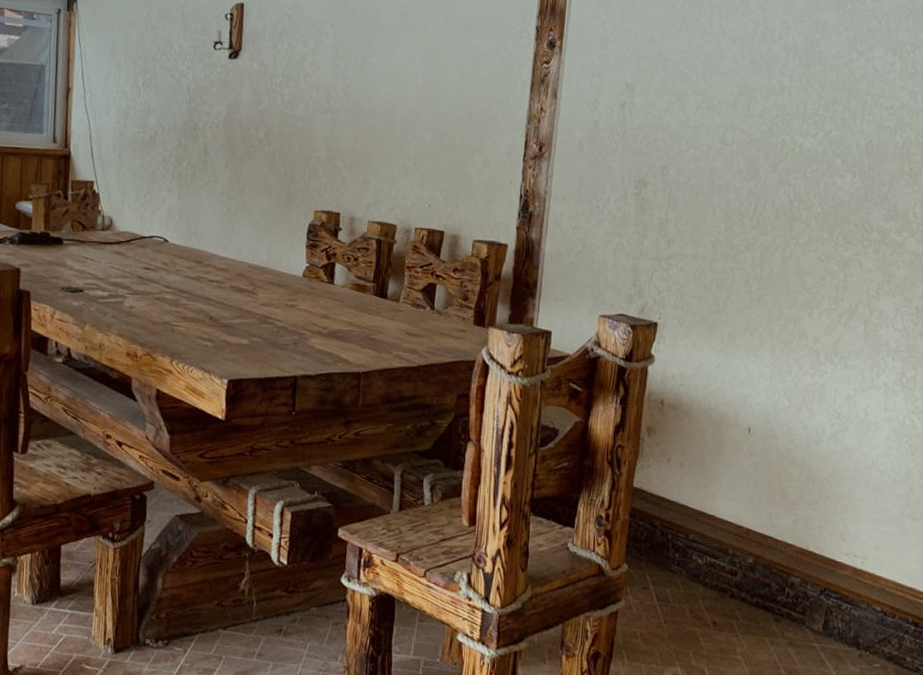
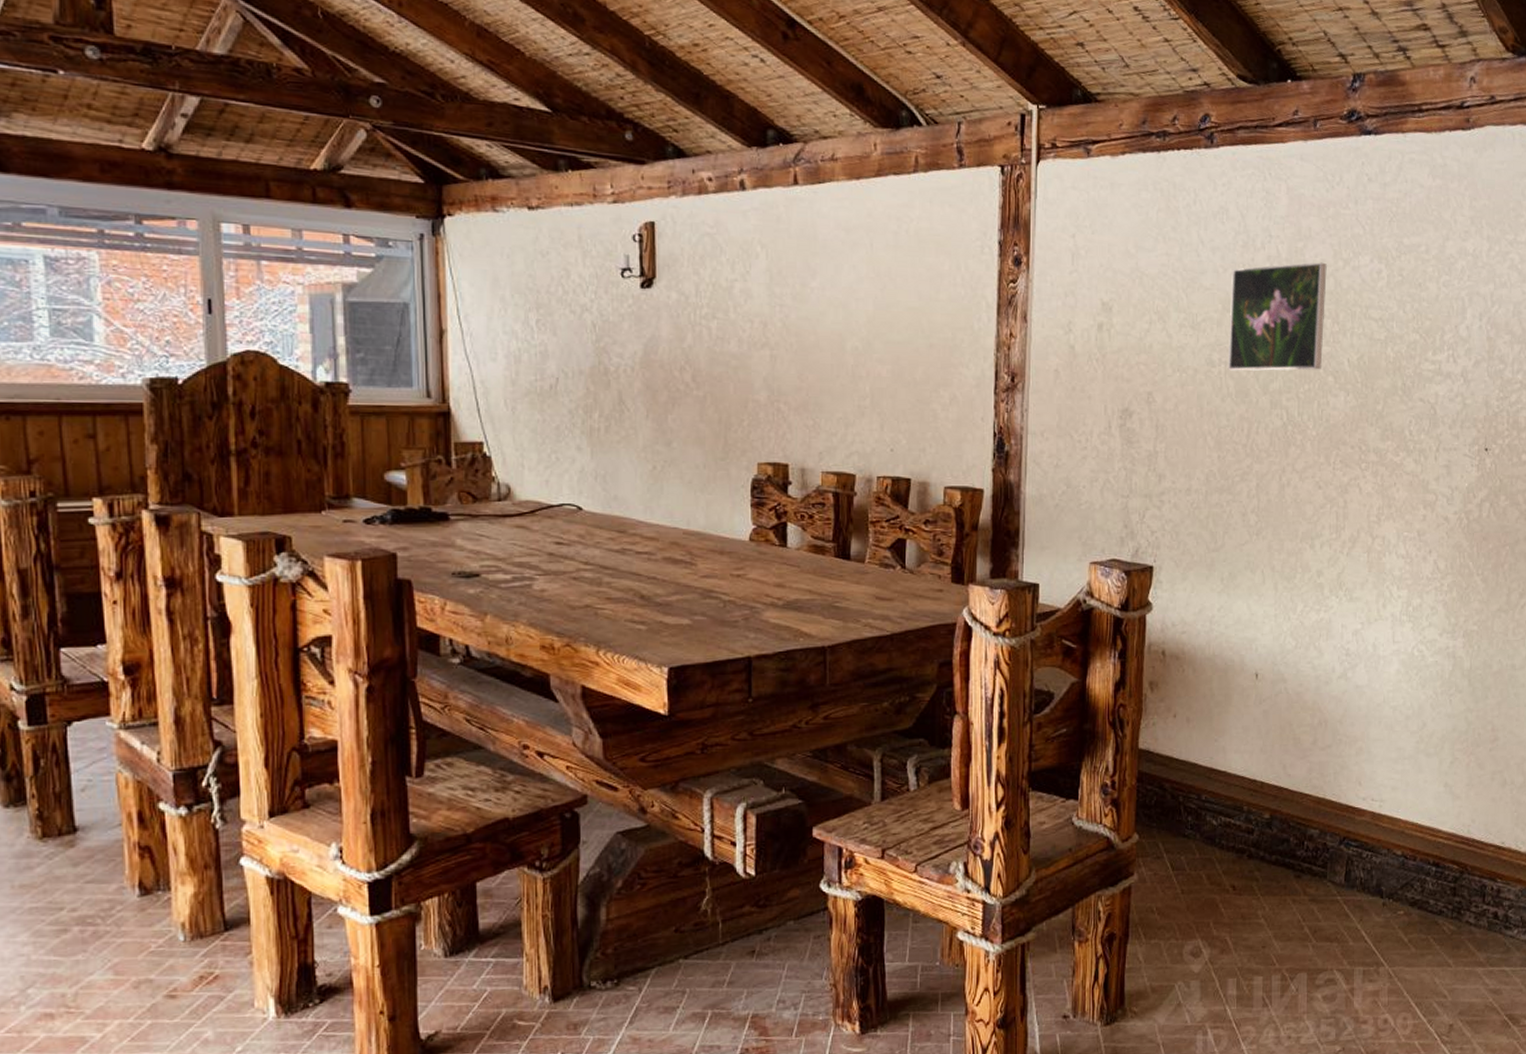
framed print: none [739,53,841,153] -> present [1227,262,1327,372]

